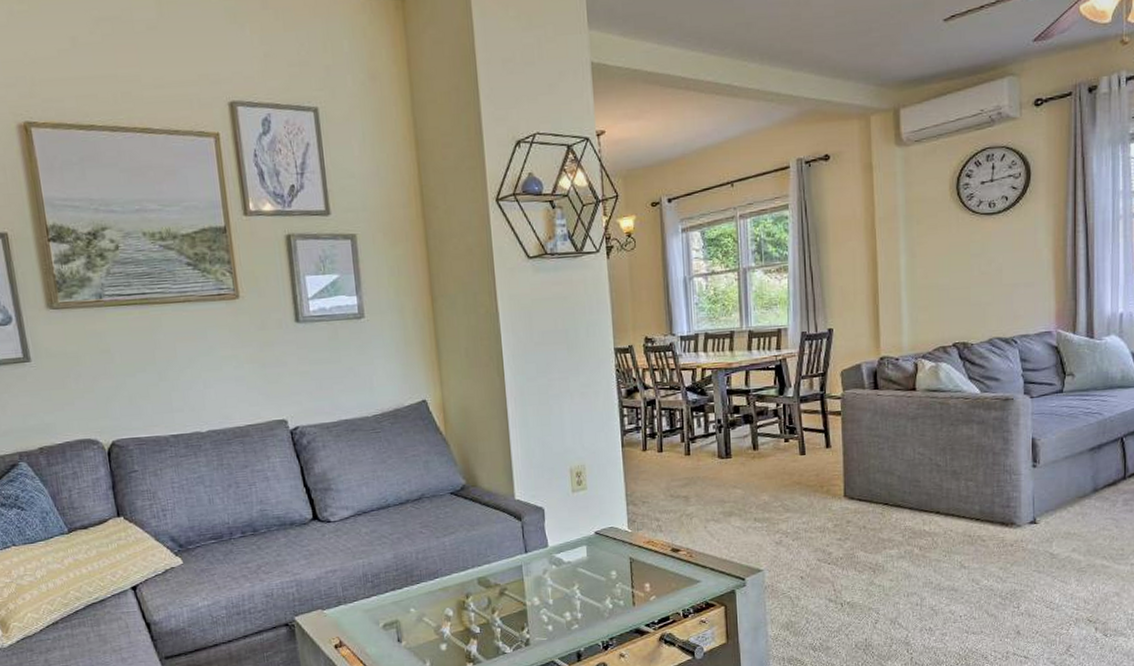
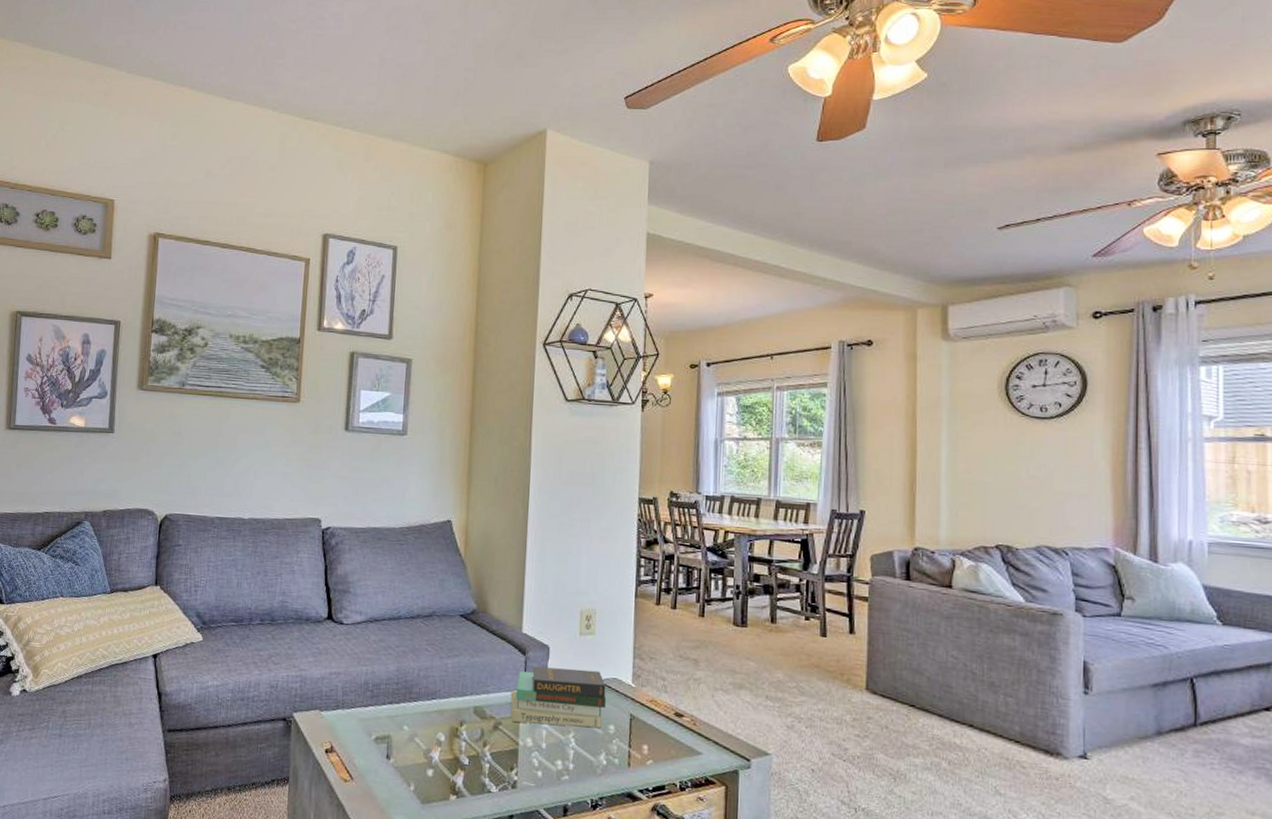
books: none [511,523,606,585] -> present [510,666,607,728]

